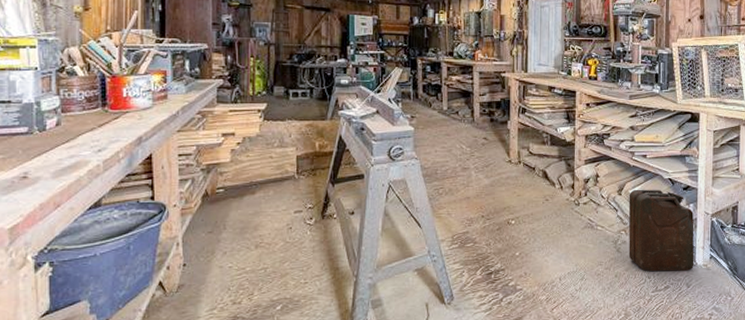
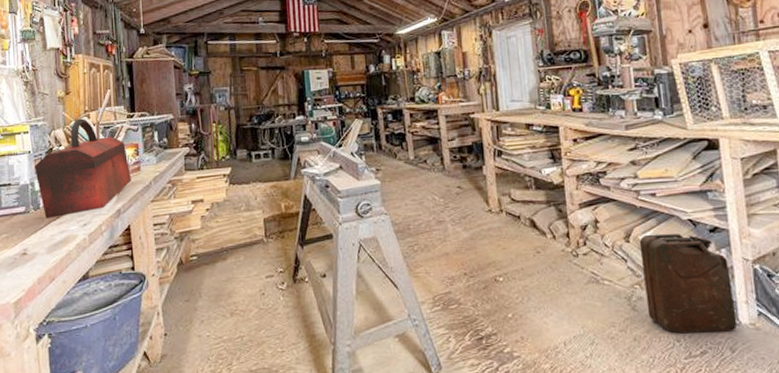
toolbox: none [42,38,156,142] -> present [35,118,131,219]

